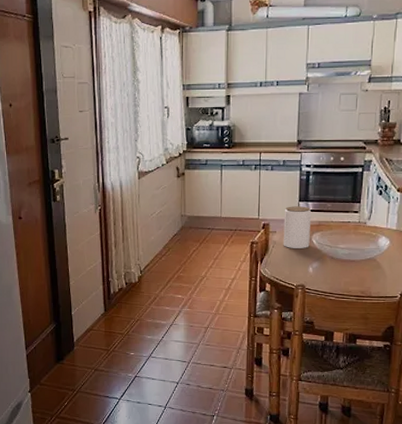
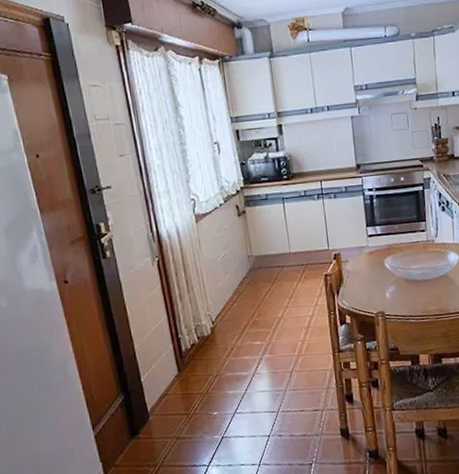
jar: present [283,206,311,248] -> none [353,231,383,276]

